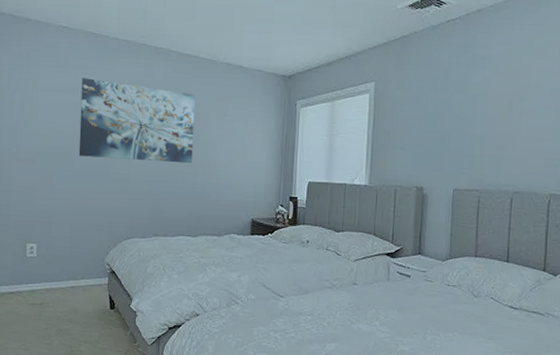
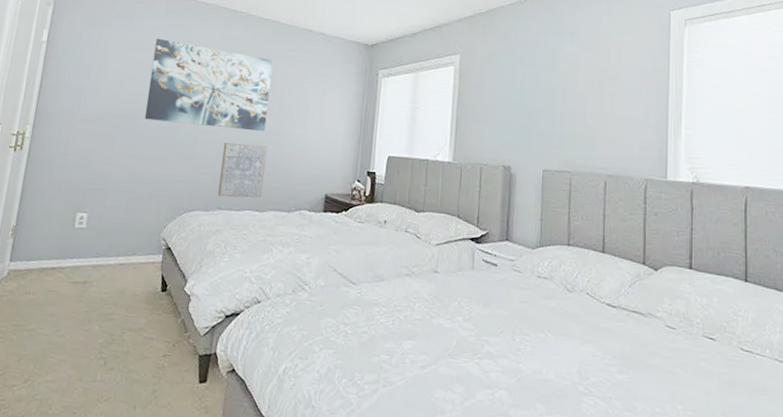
wall art: none [152,175,195,225] -> present [217,143,267,198]

